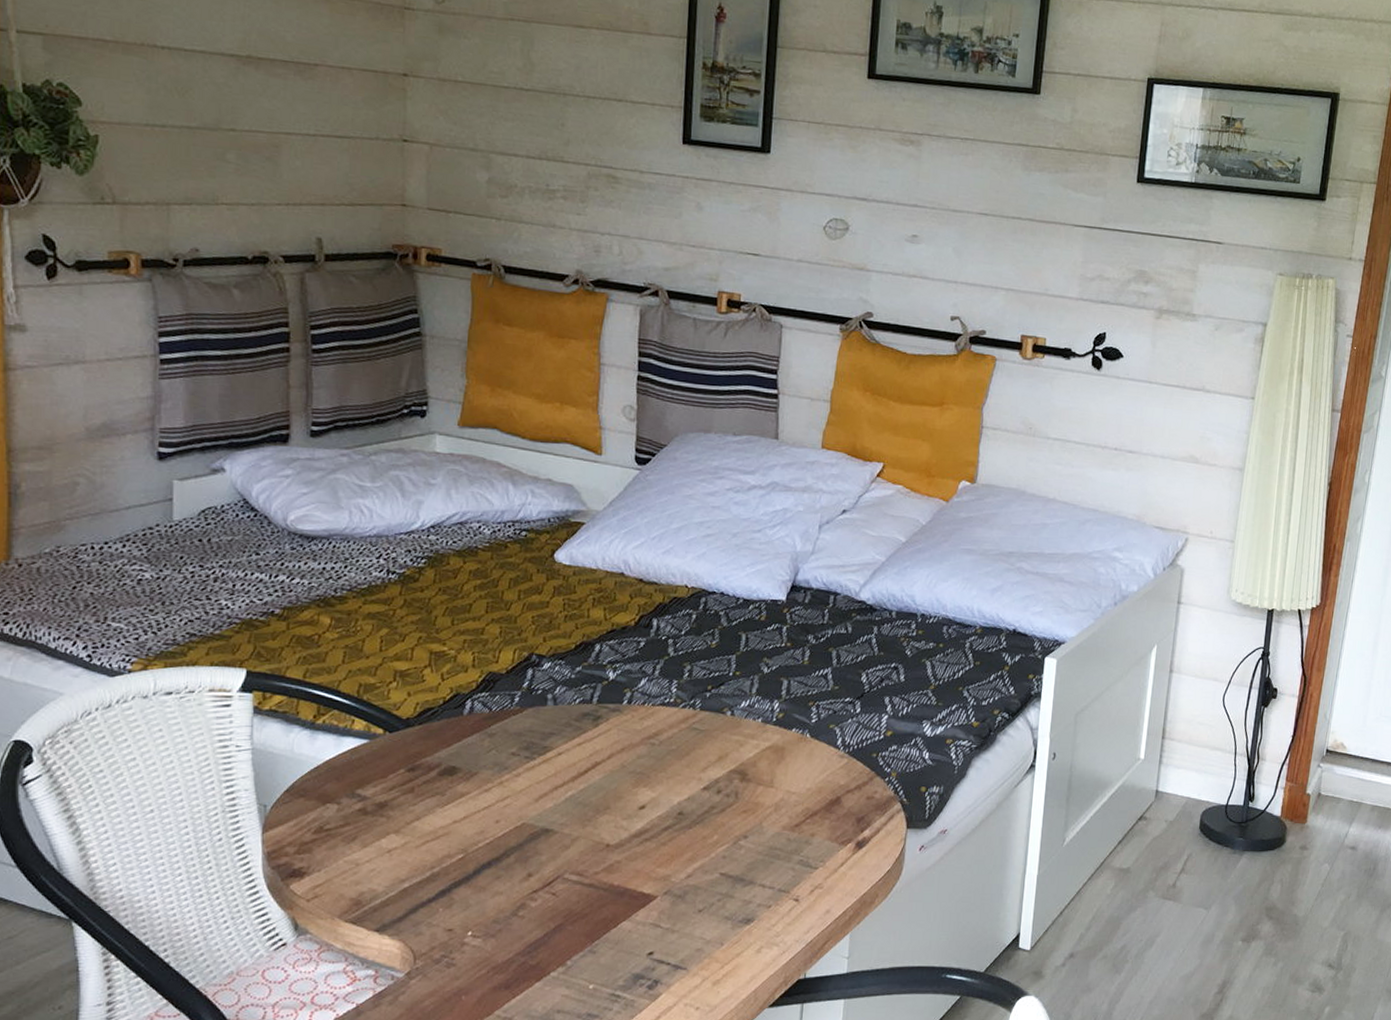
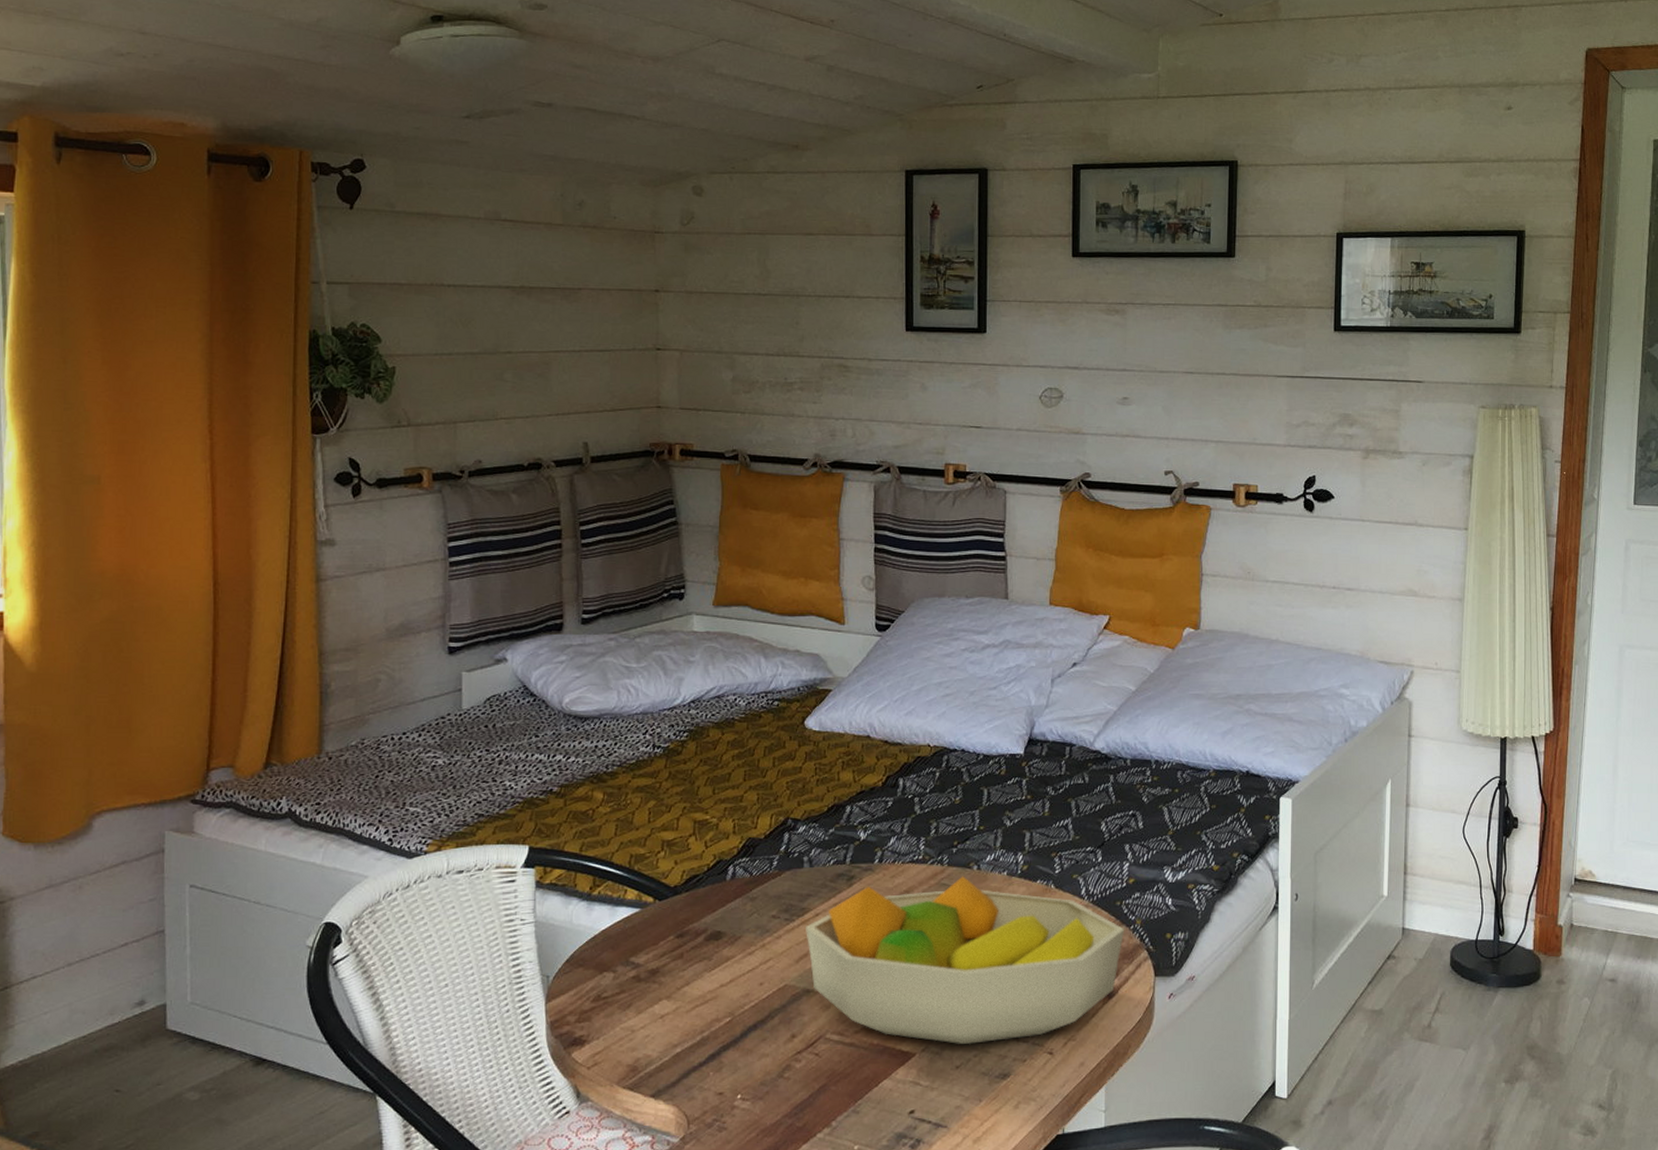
fruit bowl: none [547,721,880,890] -> present [806,876,1125,1045]

